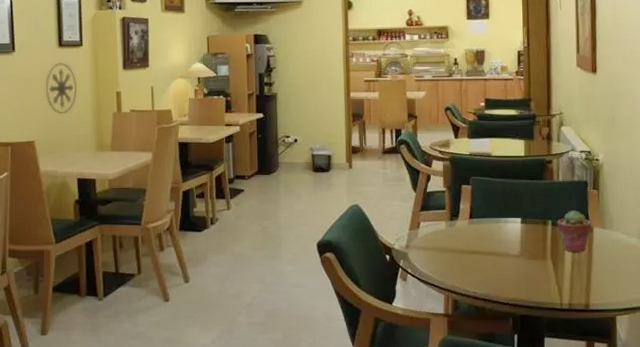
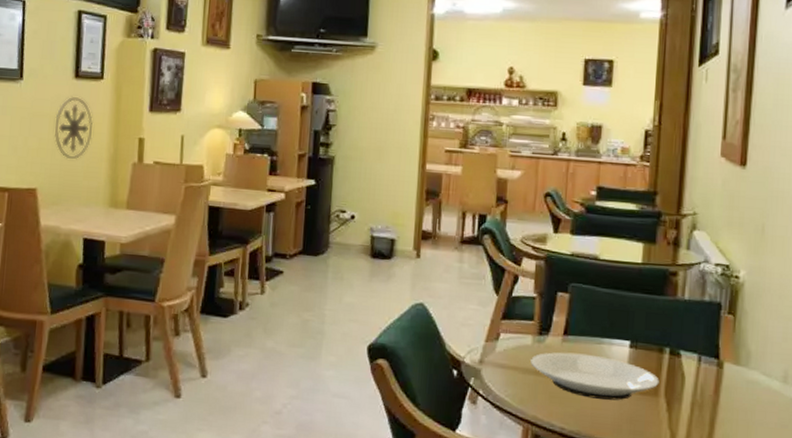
plate: none [446,232,546,266] -> present [531,352,659,401]
potted succulent: present [557,210,592,252] -> none [676,337,722,392]

